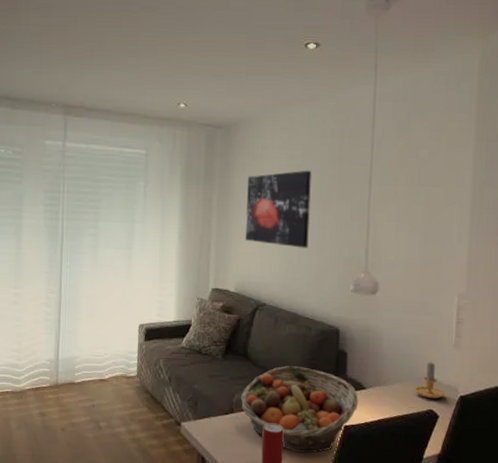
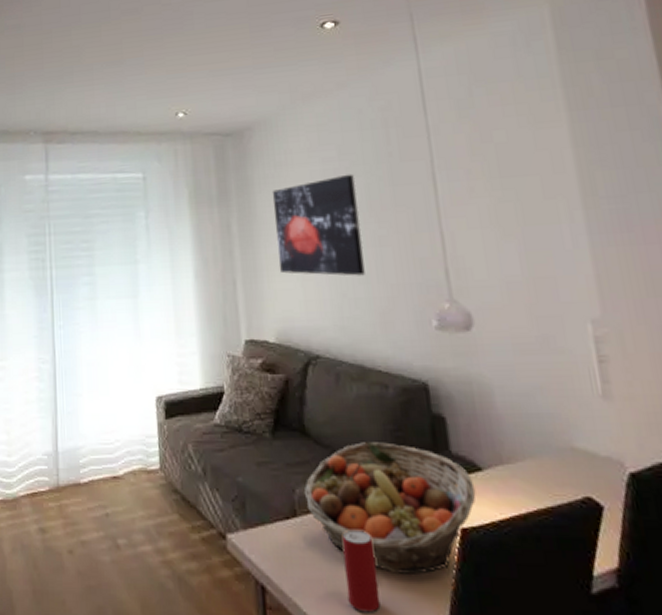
candle: present [414,361,445,399] -> none [555,423,606,481]

